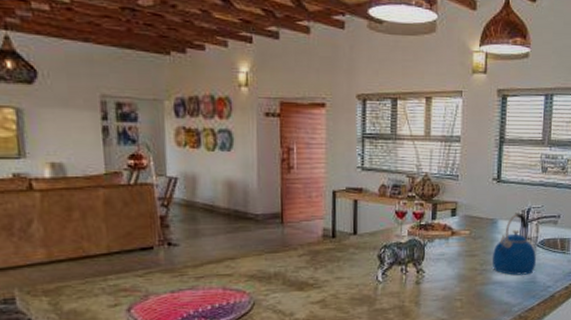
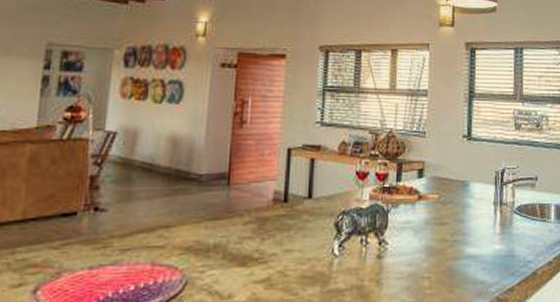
kettle: present [492,212,536,275] -> none [464,174,513,248]

